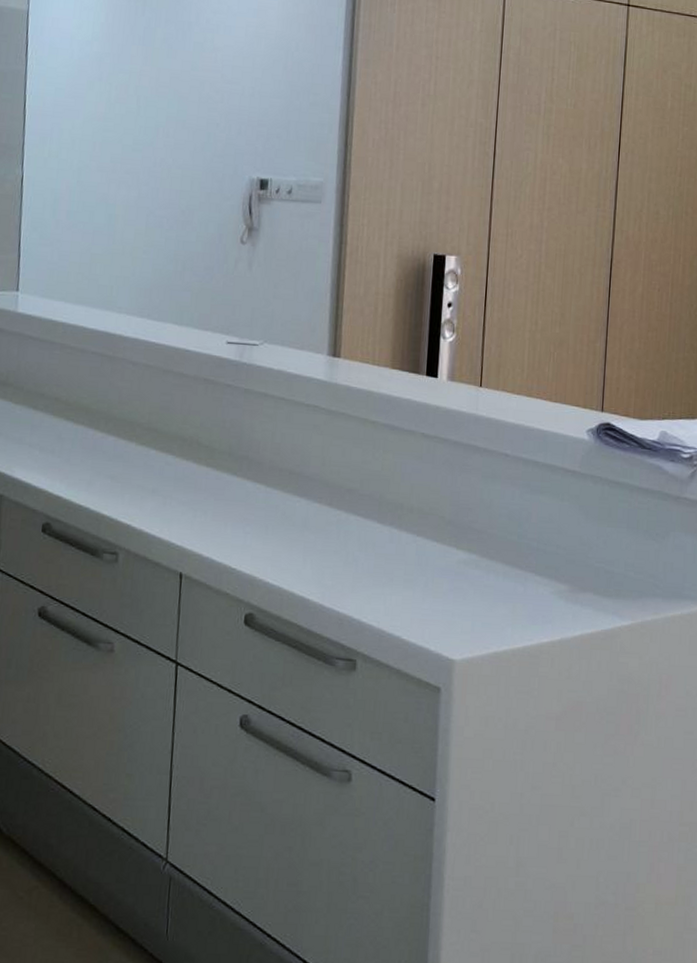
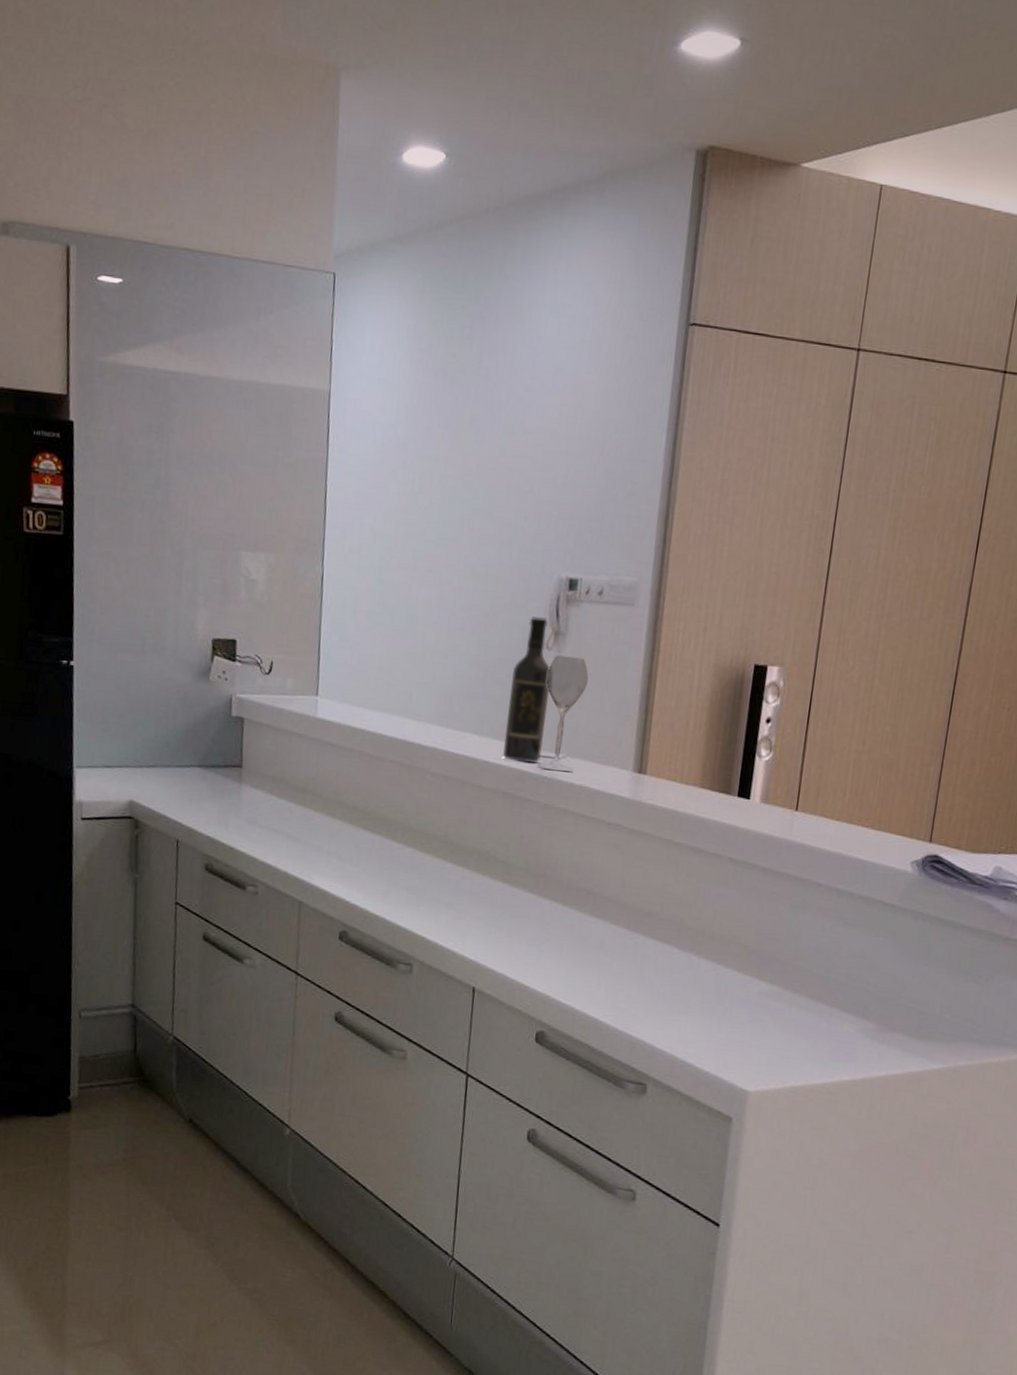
wine bottle: none [202,214,246,351] -> present [502,617,550,764]
wineglass: none [236,249,282,358] -> present [537,655,589,772]

